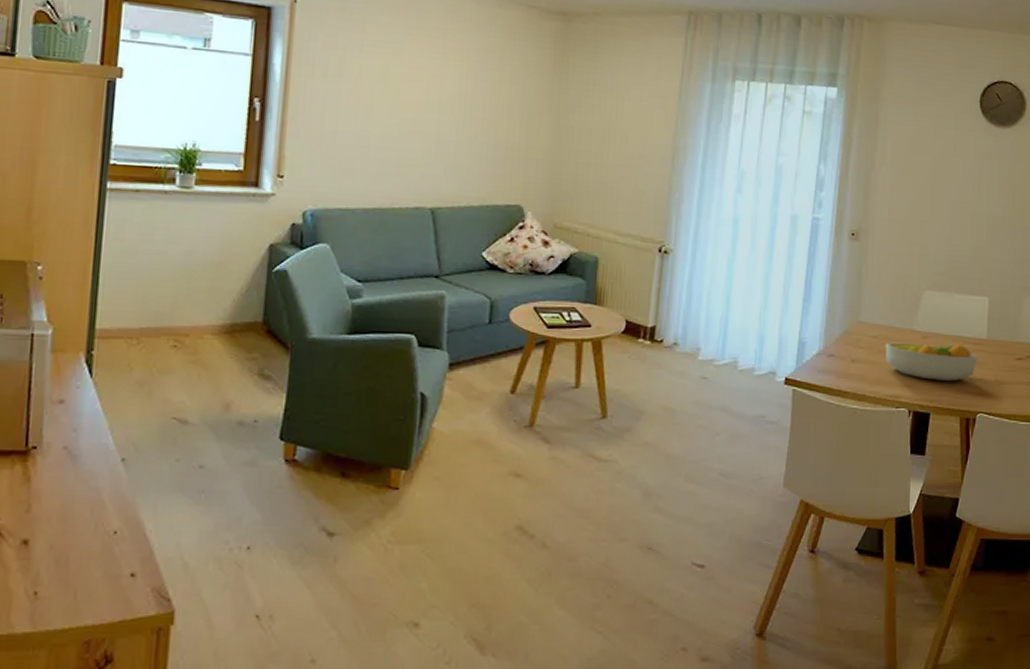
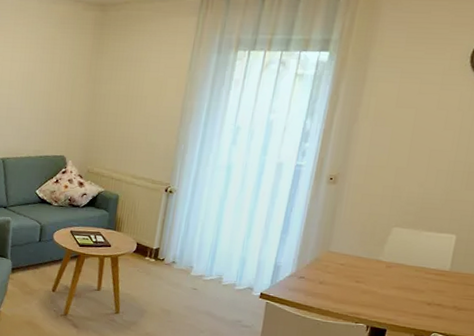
fruit bowl: present [885,342,977,381] -> none [350,269,438,305]

